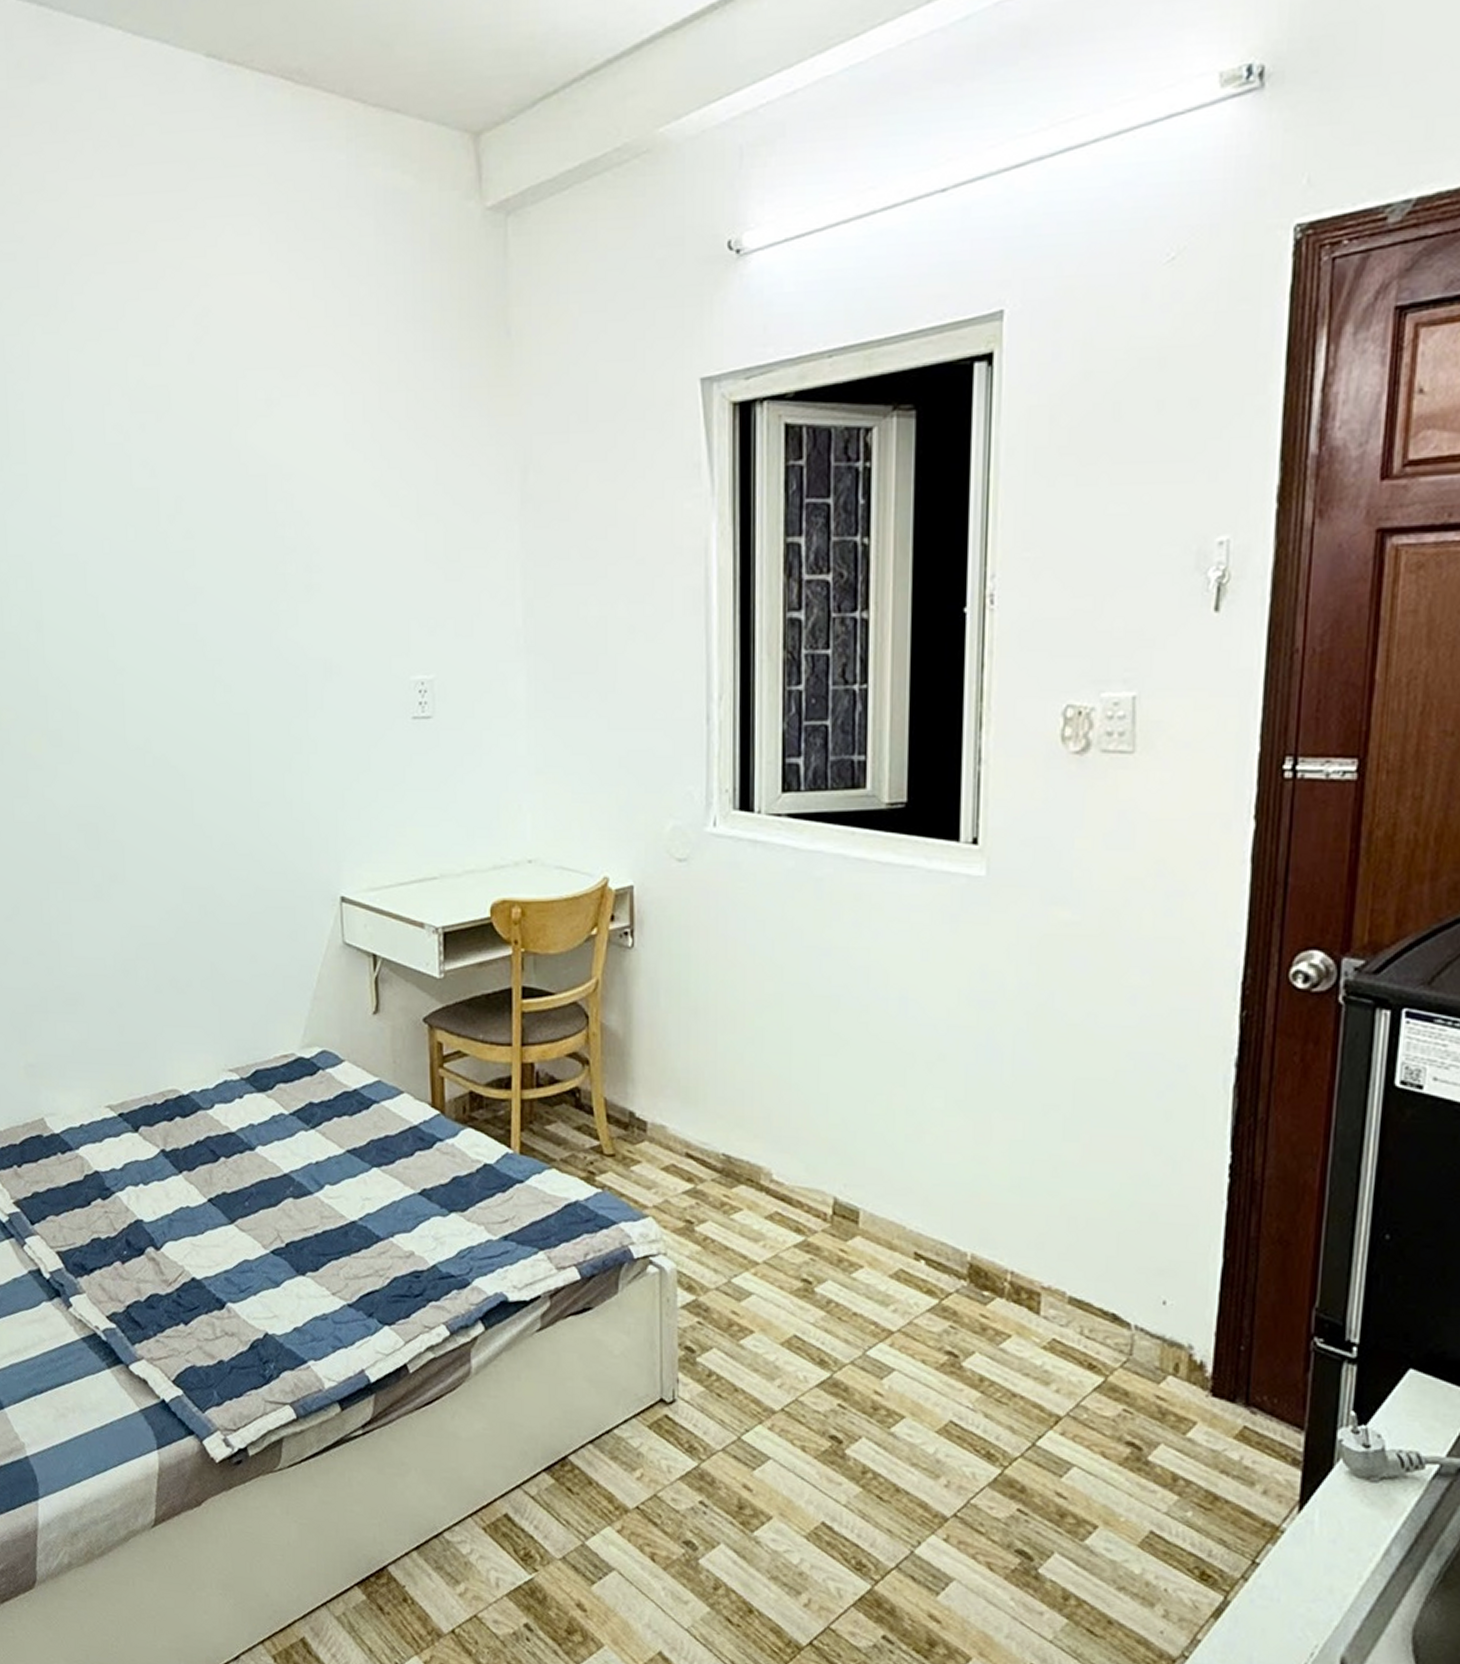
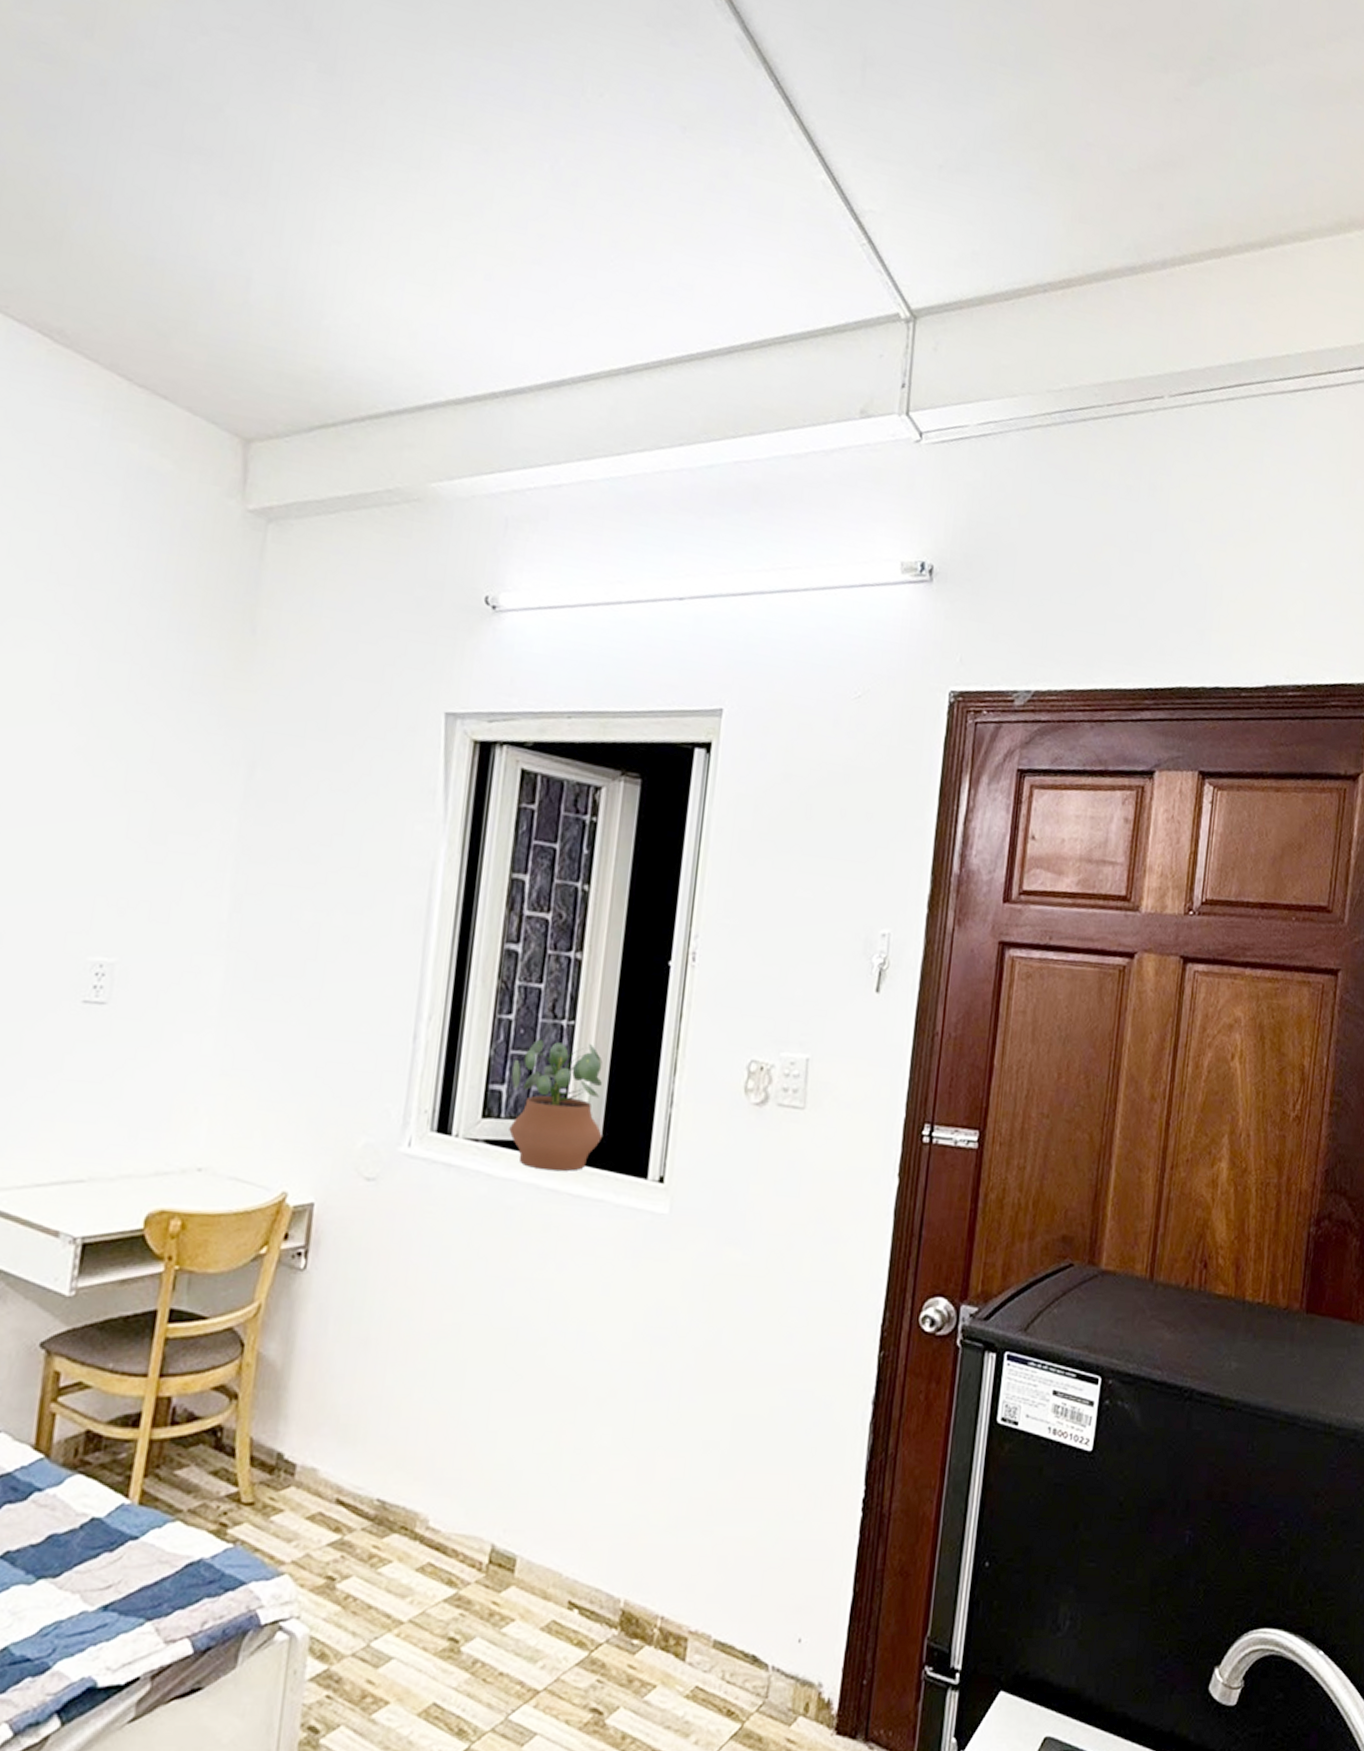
potted plant: none [806,705,907,840] -> present [509,1039,603,1171]

